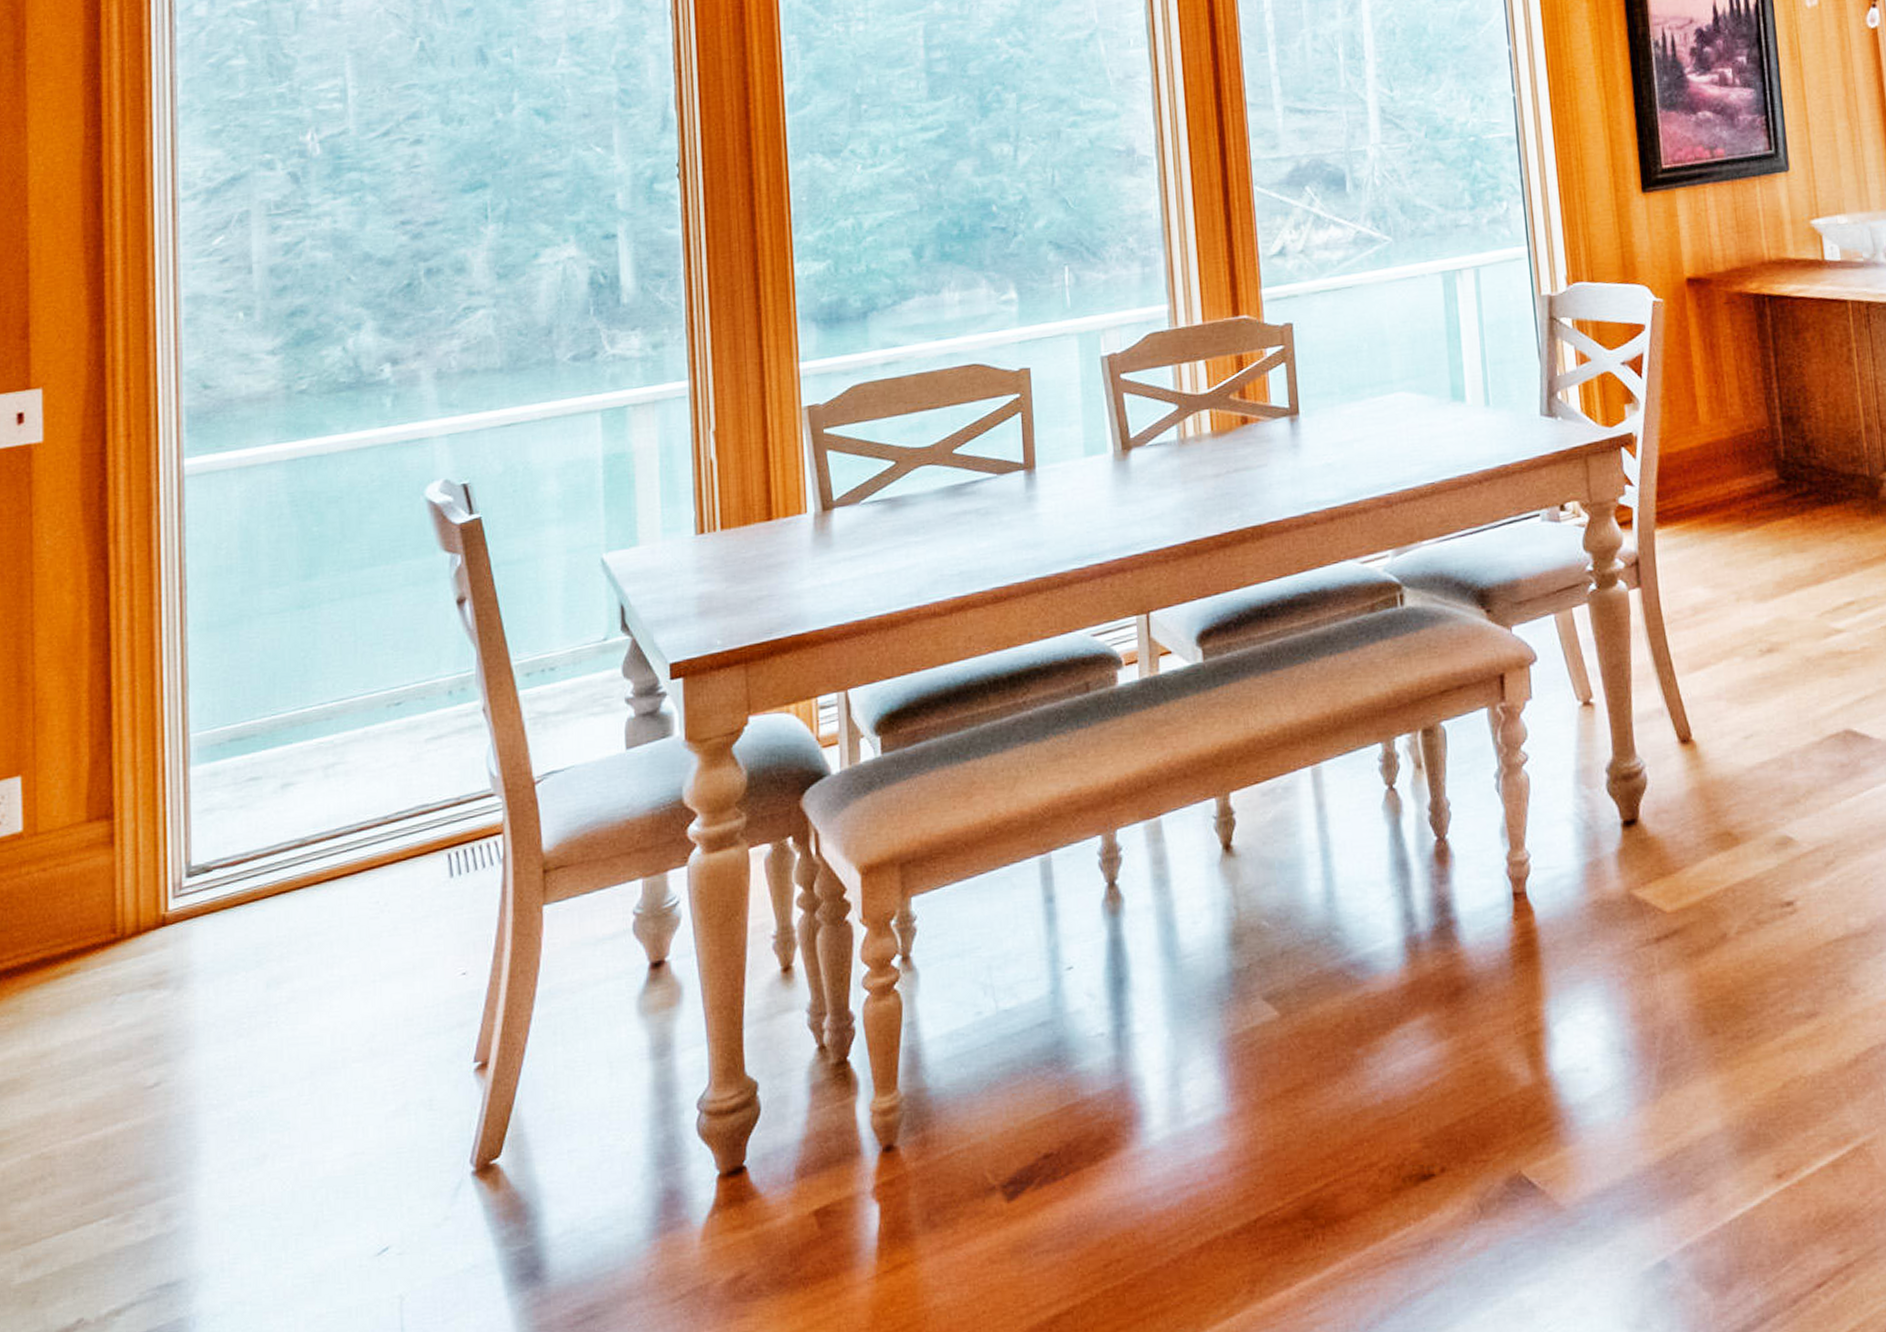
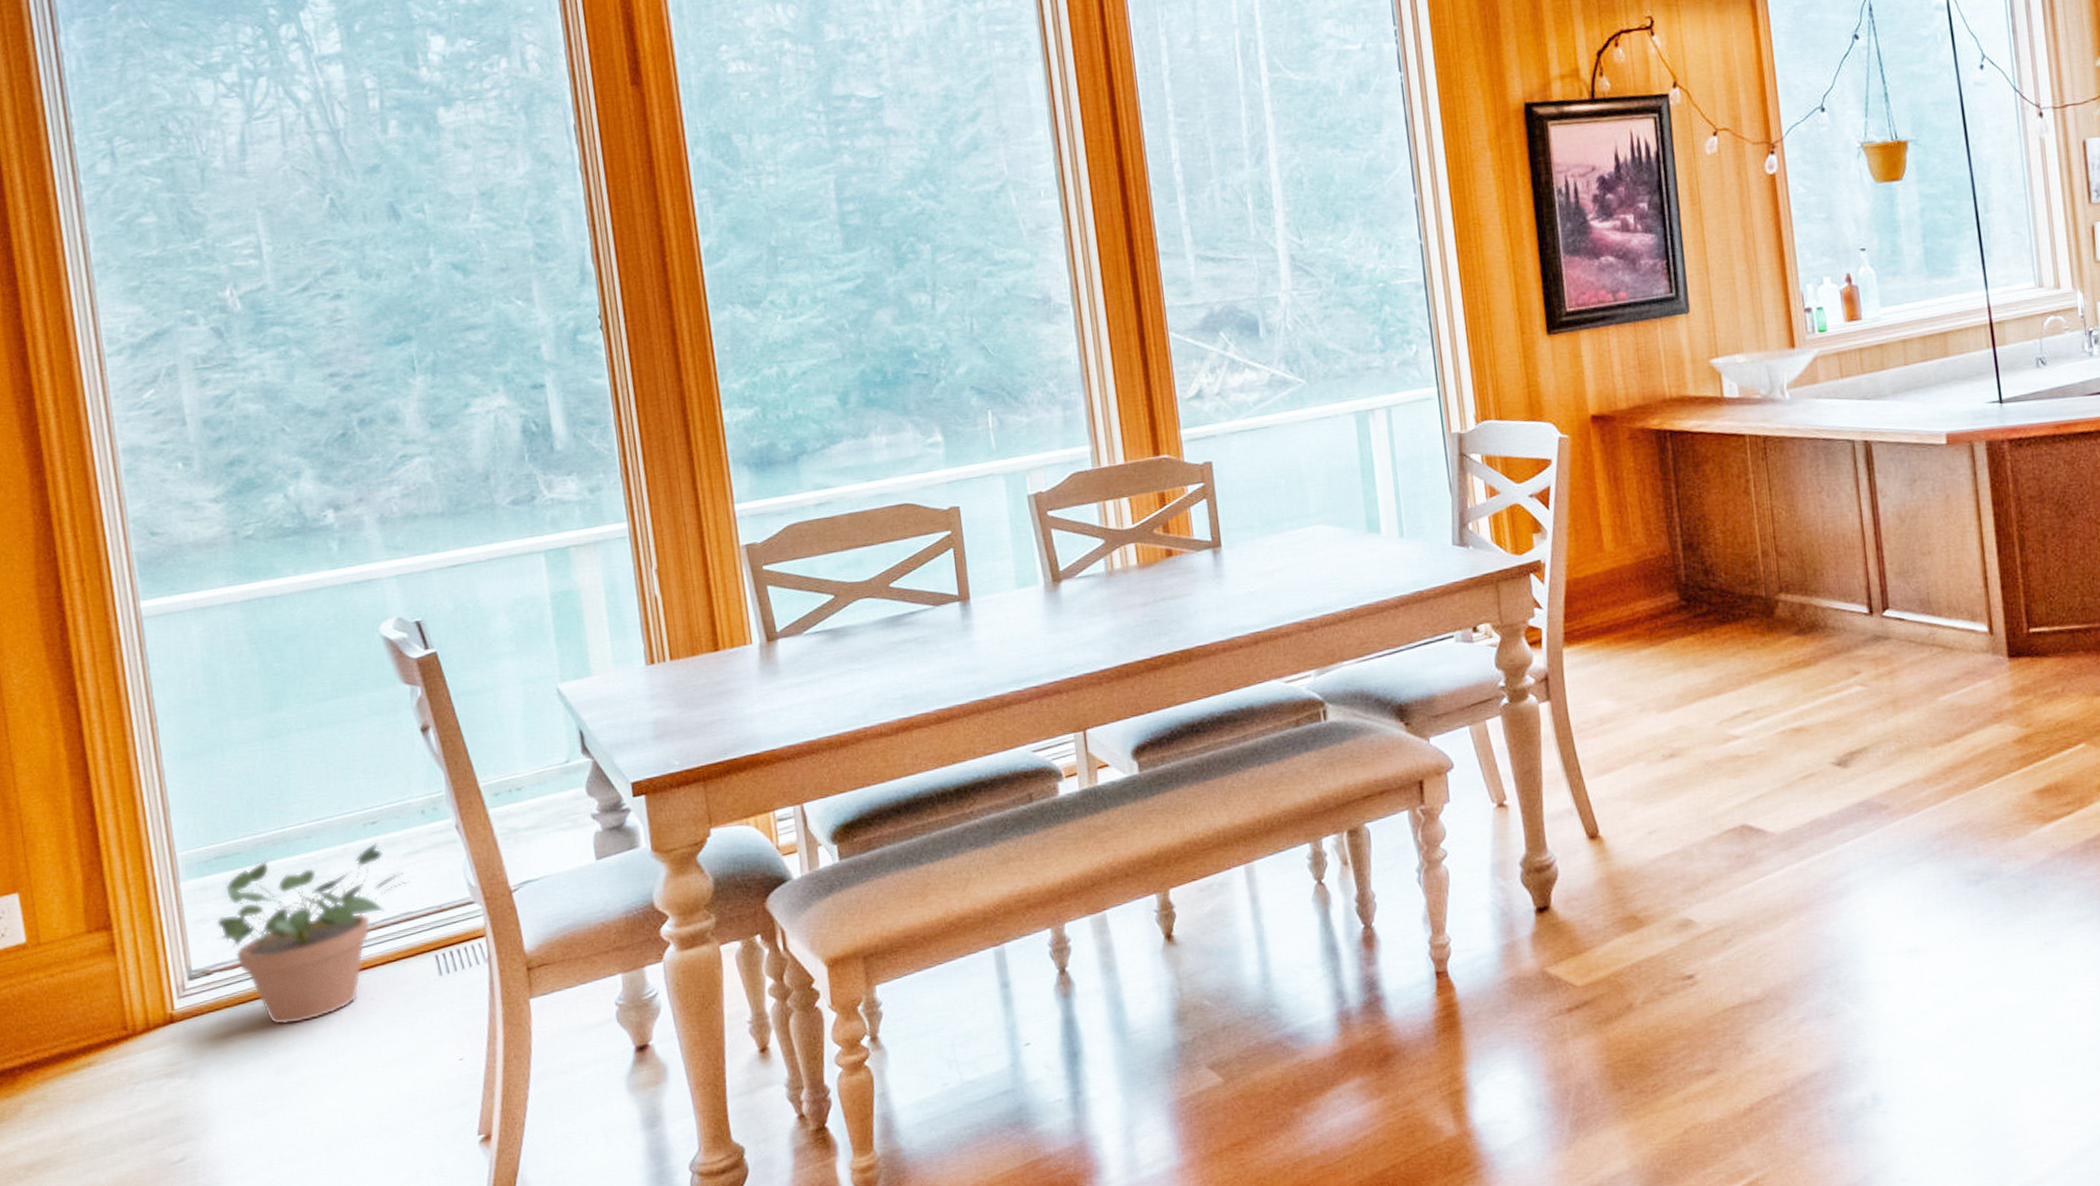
potted plant: none [222,726,429,931] -> present [217,843,410,1026]

